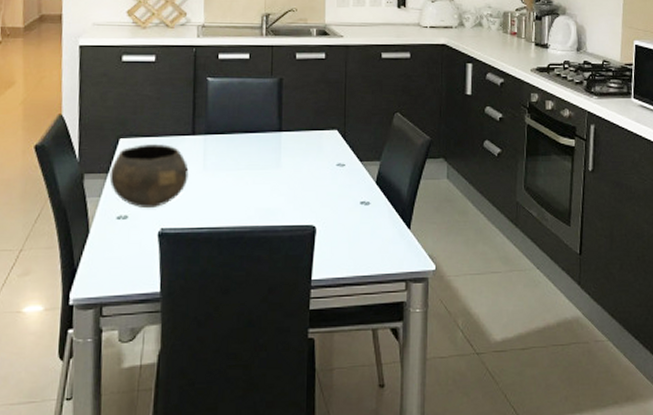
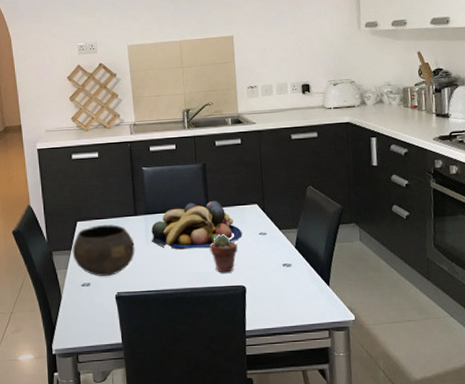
fruit bowl: none [209,122,318,179] -> present [151,200,242,250]
potted succulent: none [278,163,310,209] -> present [209,234,238,273]

